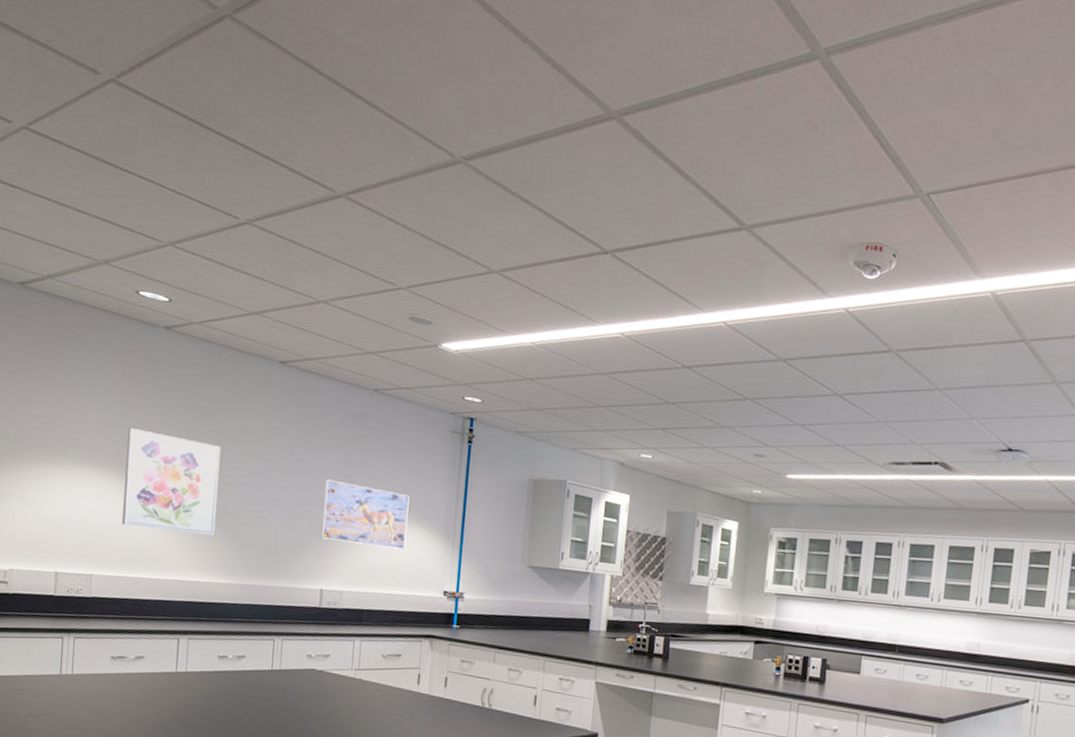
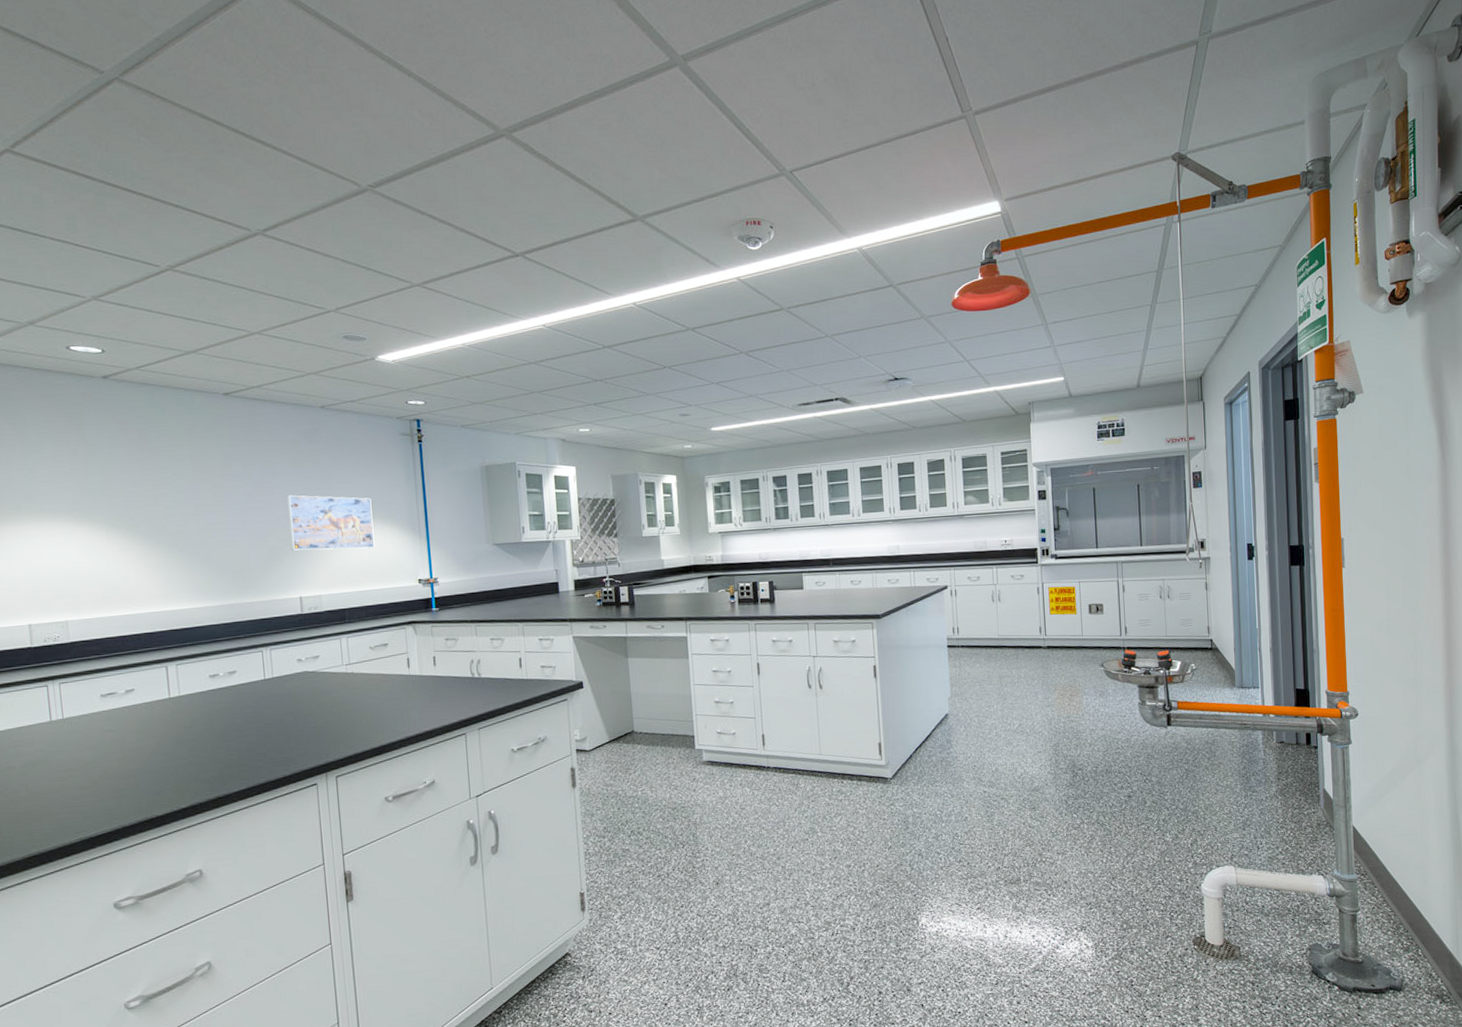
wall art: present [122,427,221,536] -> none [81,476,186,569]

